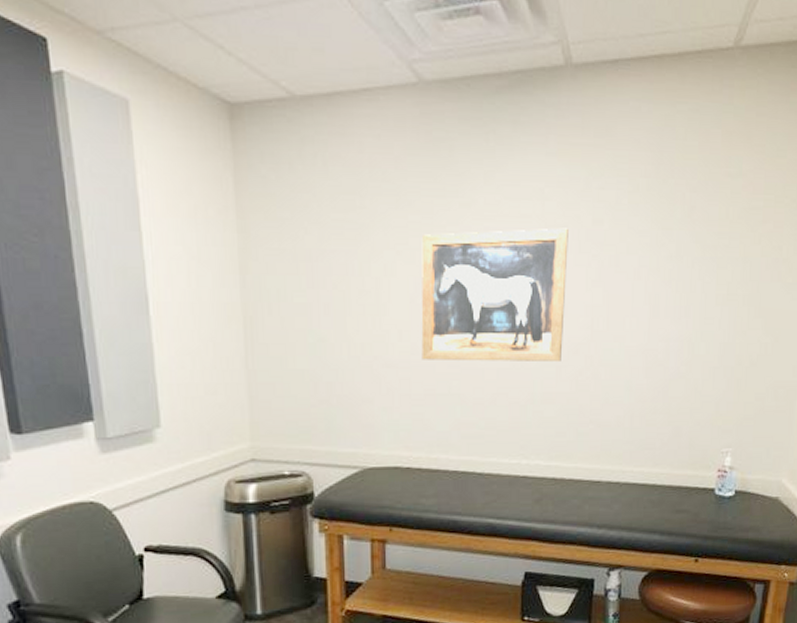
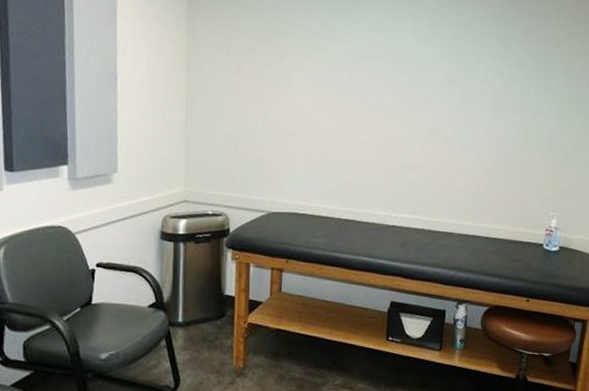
wall art: present [421,228,568,361] -> none [318,40,434,139]

